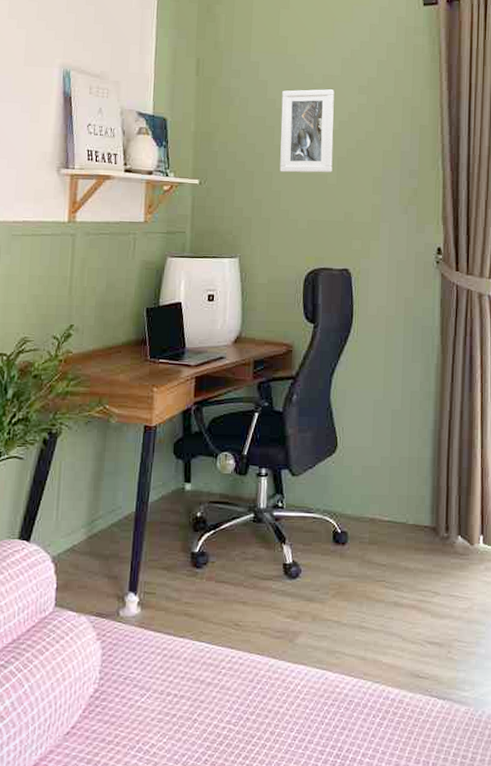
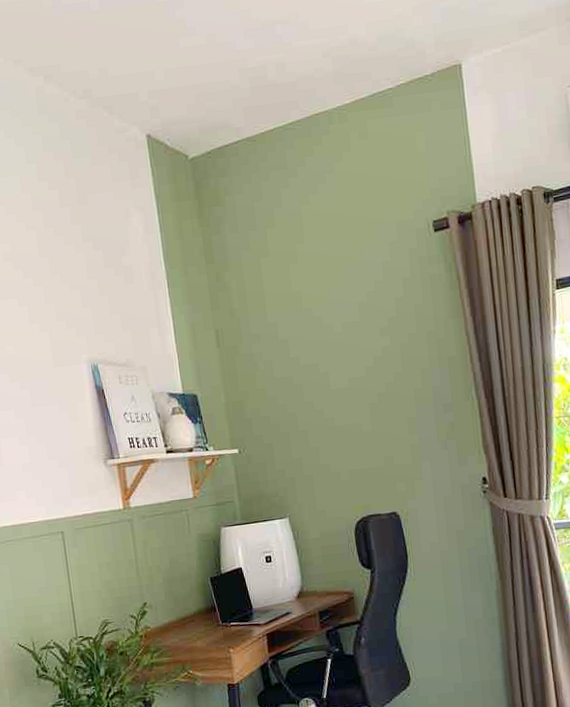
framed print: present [280,89,334,173] -> none [304,337,366,428]

